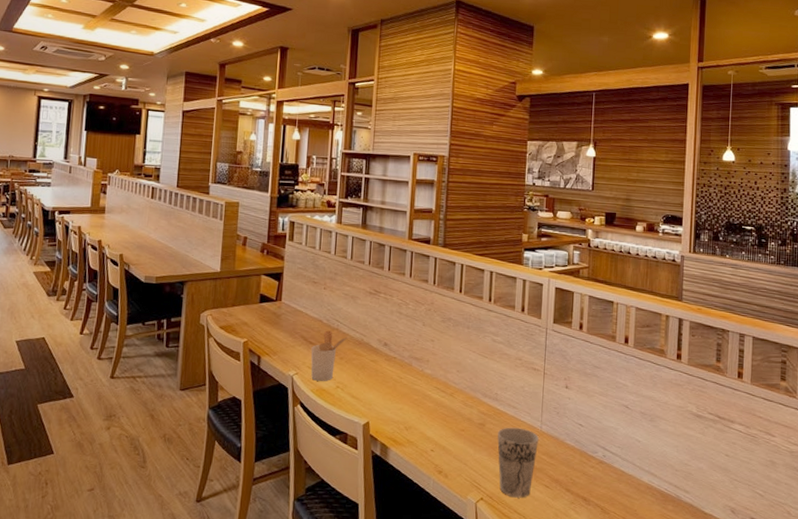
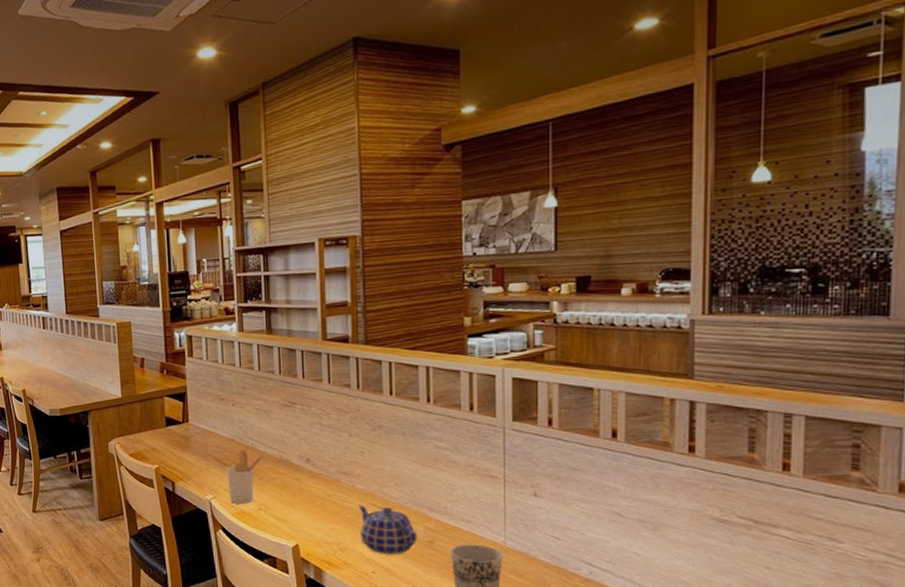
teapot: none [424,387,472,435] -> present [358,504,418,554]

